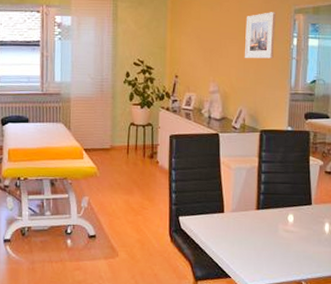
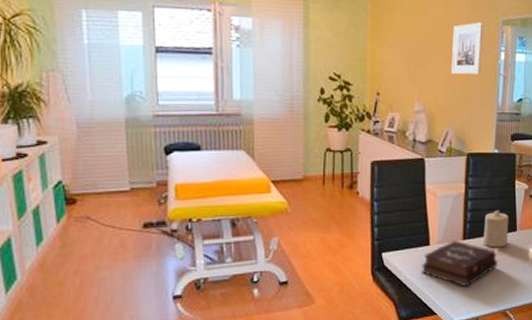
hardback book: none [215,209,292,255] -> present [421,240,498,287]
candle: none [276,183,304,220] -> present [483,209,509,248]

